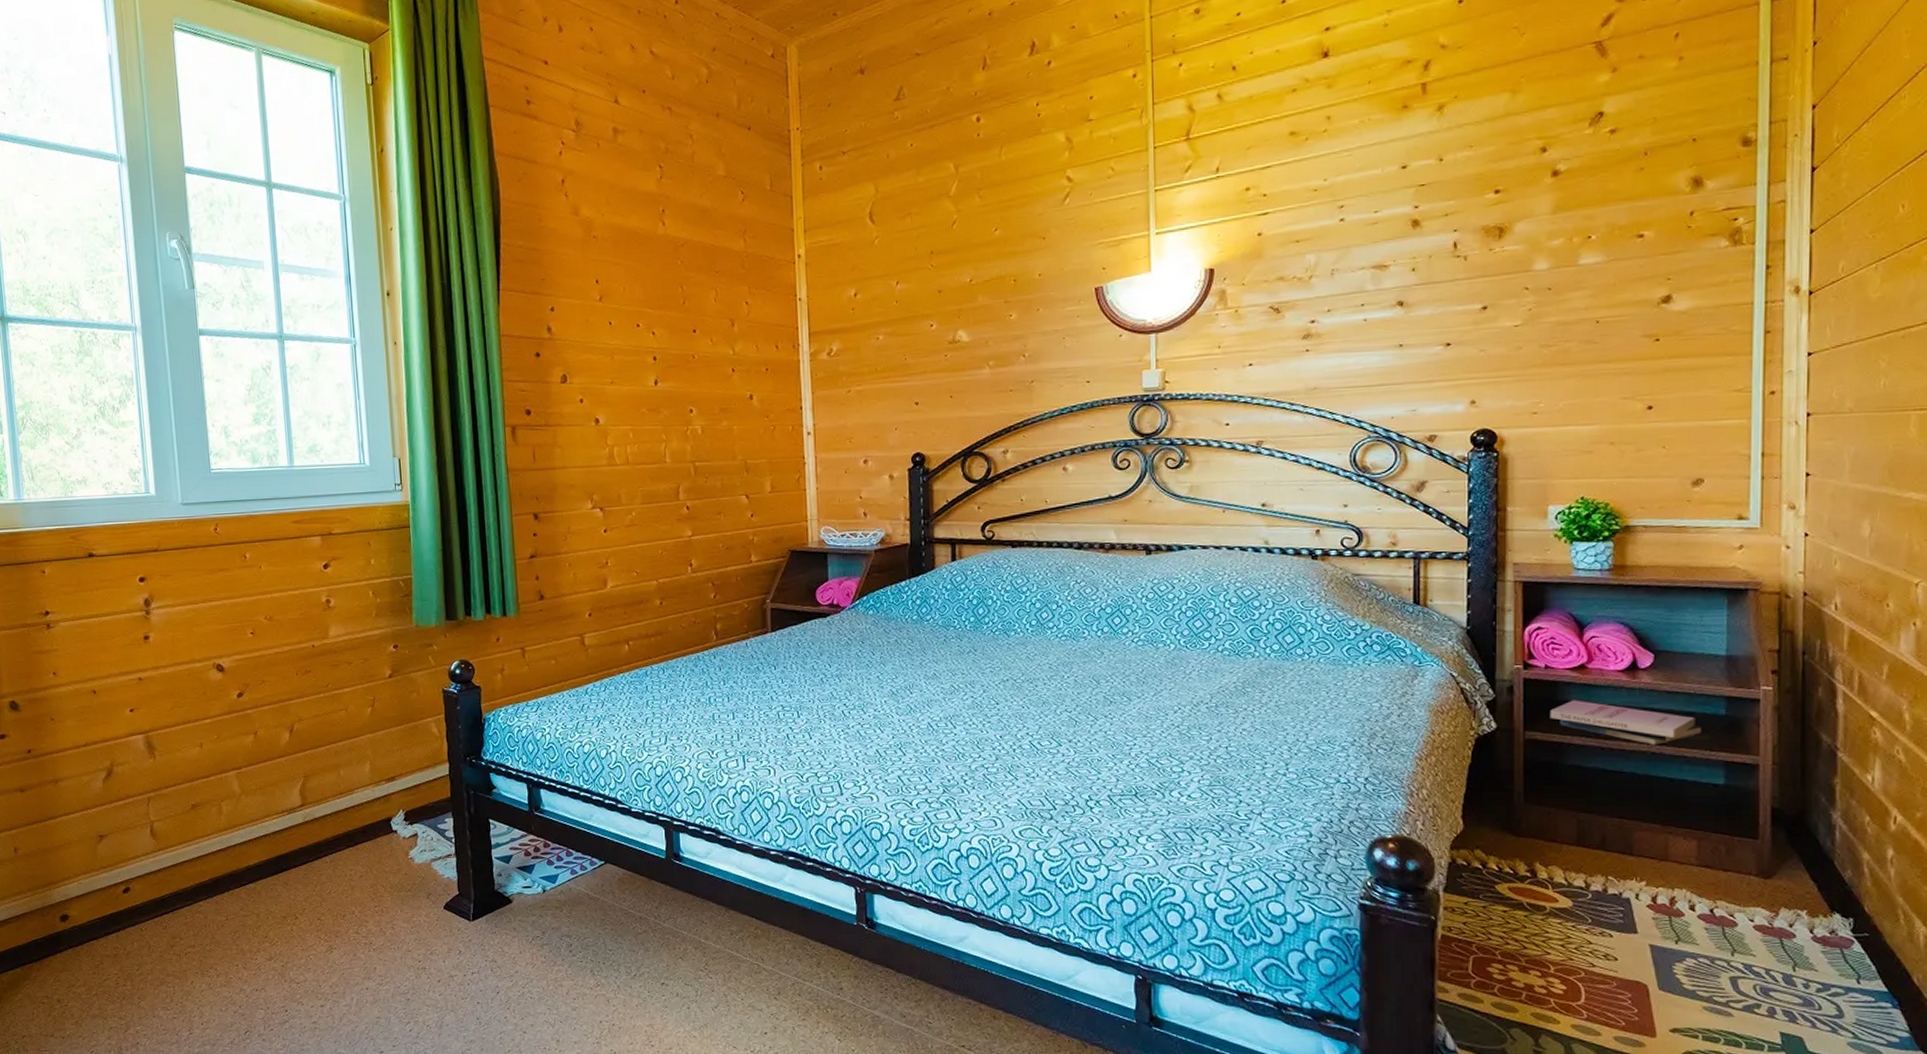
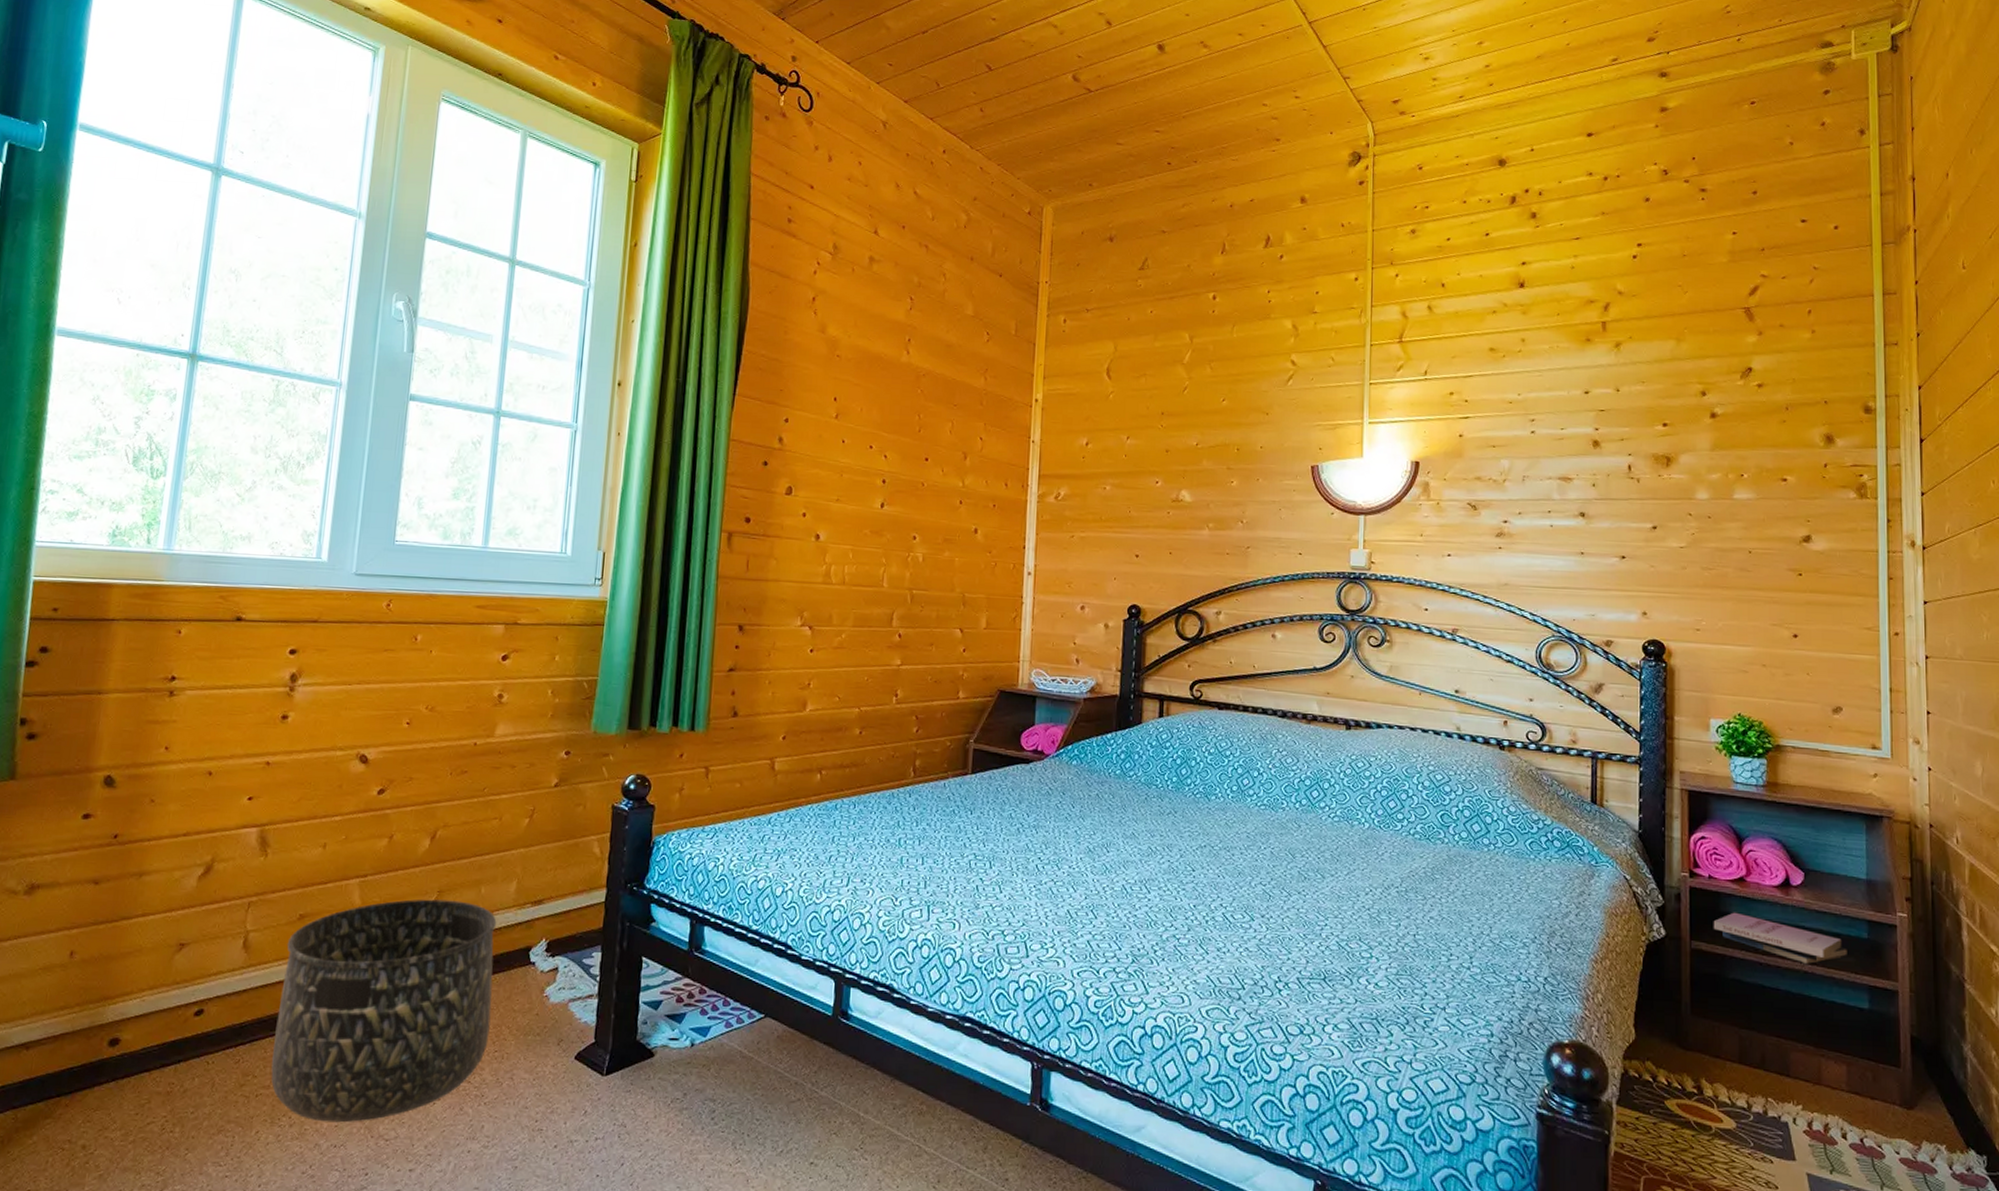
basket: none [186,783,368,971] -> present [271,899,497,1123]

